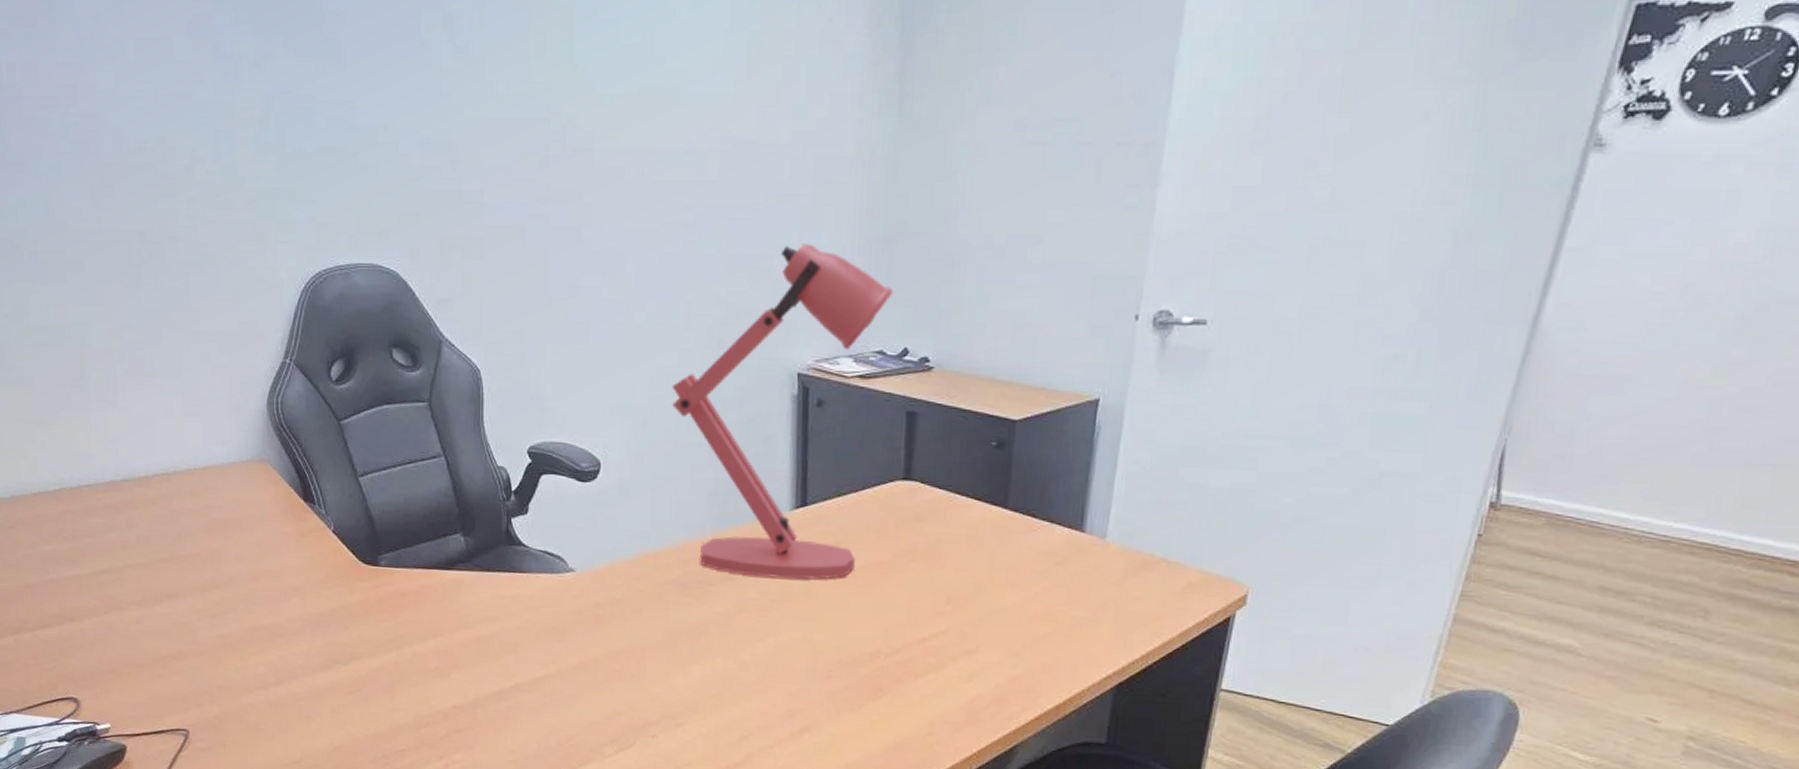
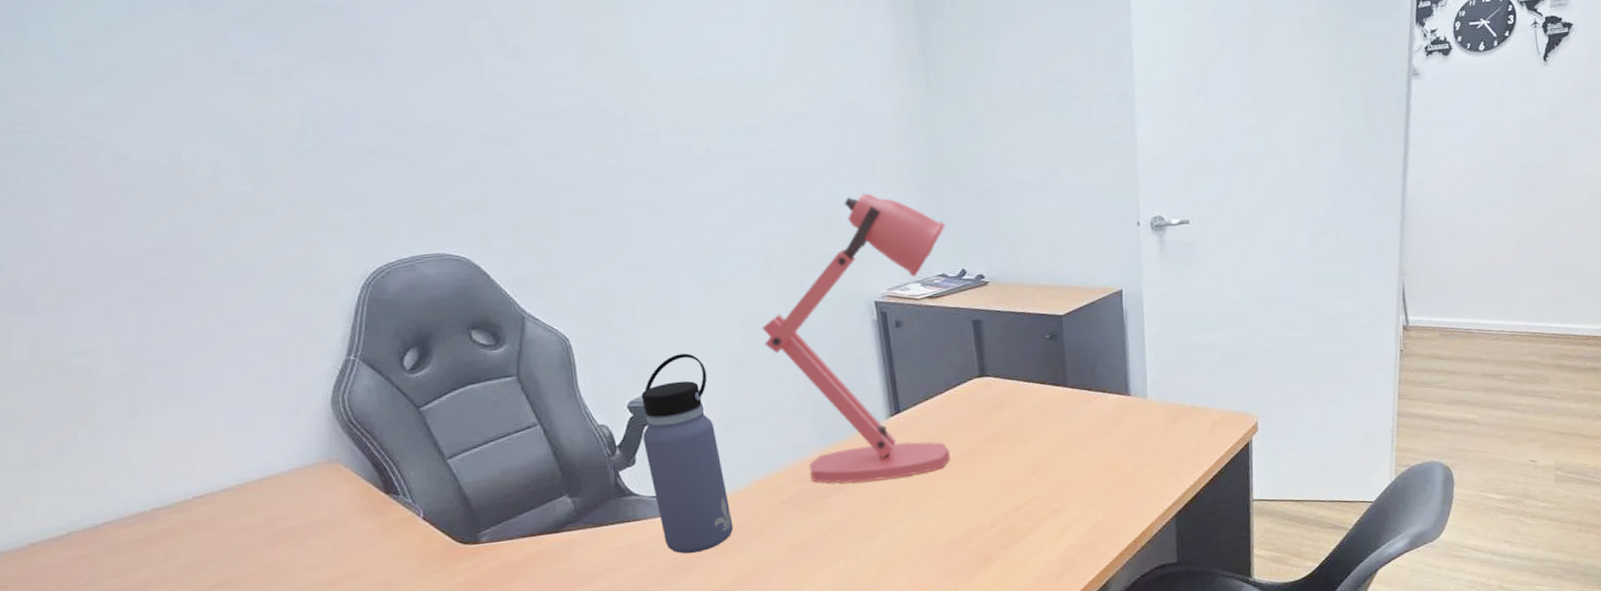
water bottle: none [538,402,615,618] -> present [641,353,734,554]

